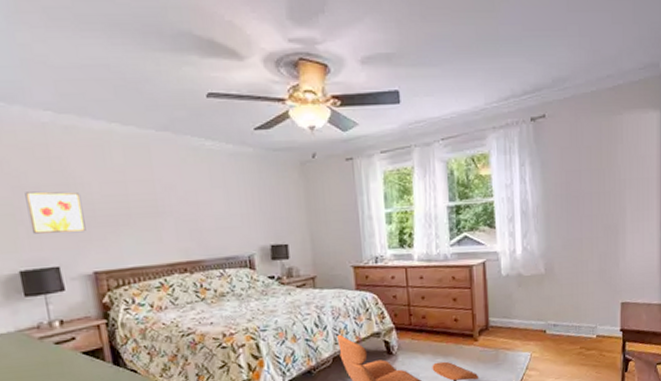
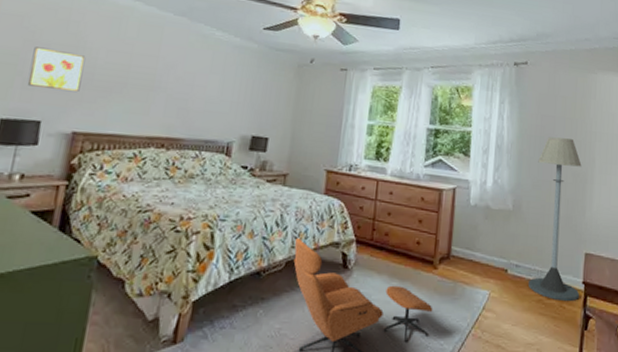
floor lamp: none [566,191,619,350] -> present [527,137,582,302]

